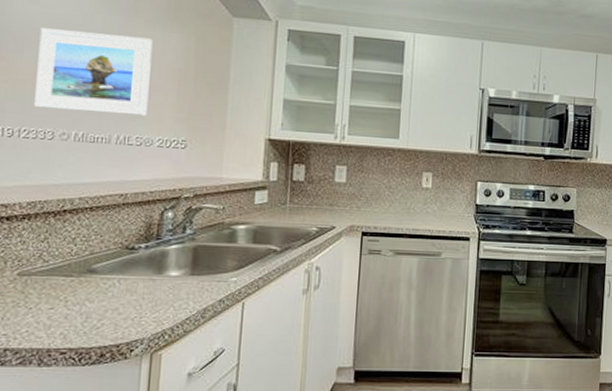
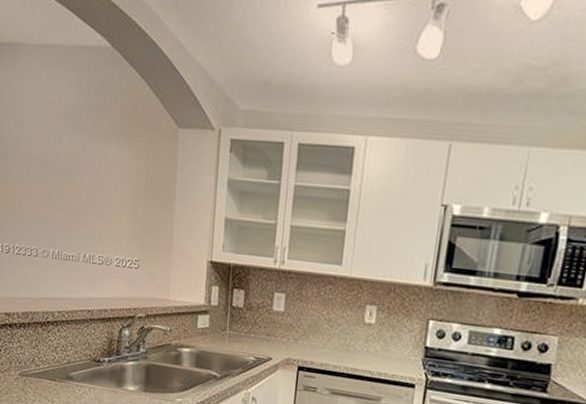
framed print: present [34,28,153,116] -> none [23,149,109,235]

